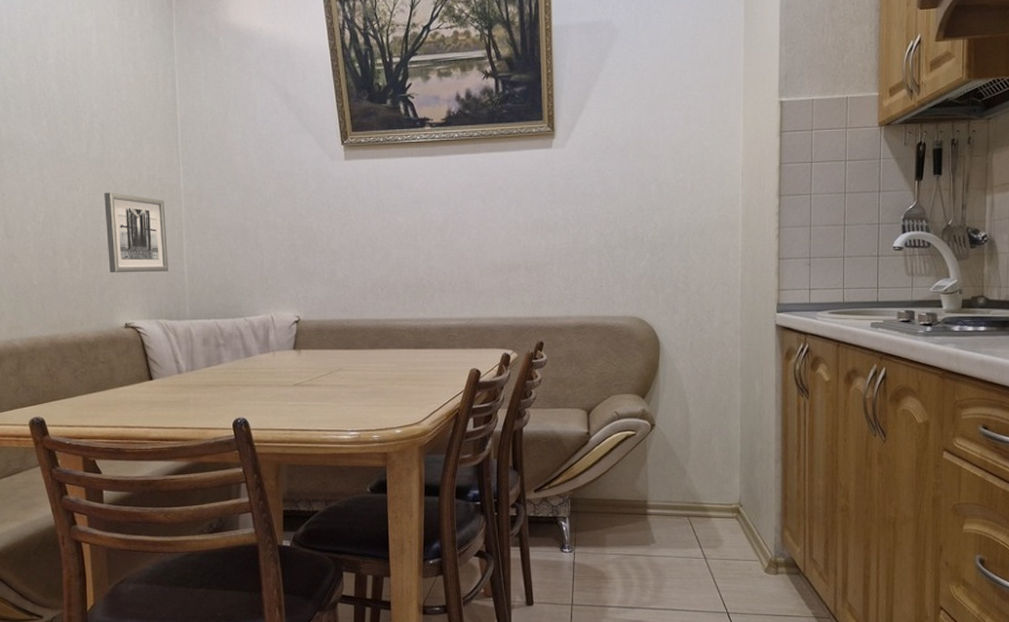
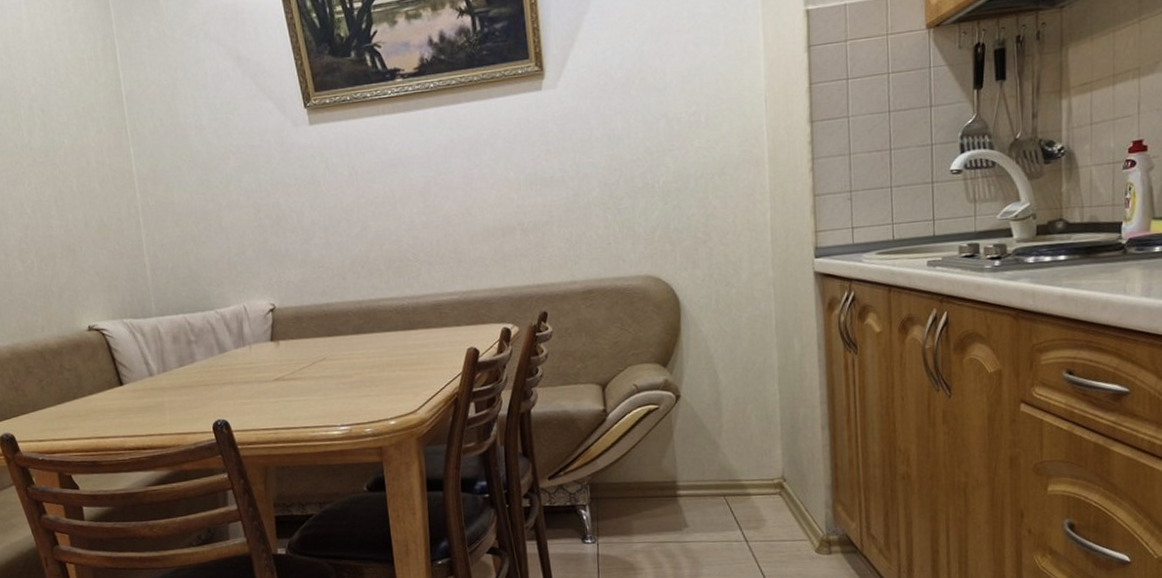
wall art: present [104,192,168,273] -> none [52,183,129,273]

